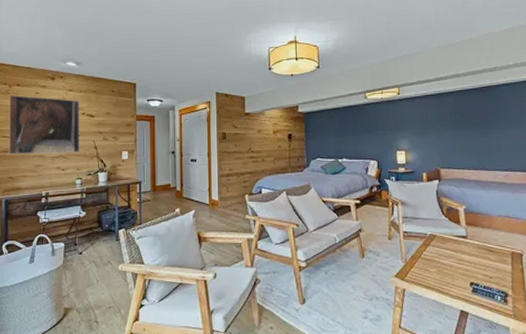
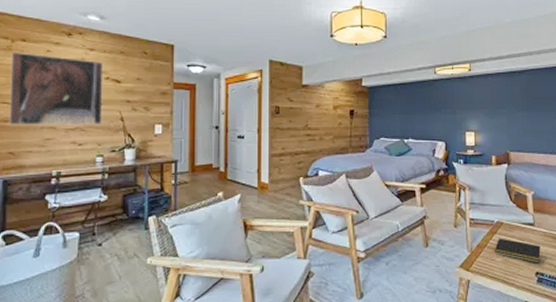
notepad: none [428,250,475,274] -> present [494,238,541,263]

